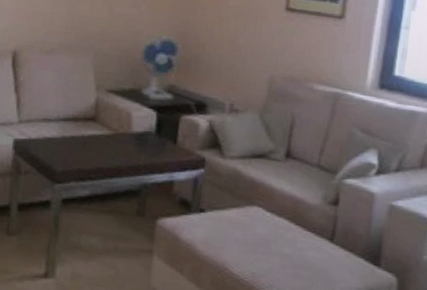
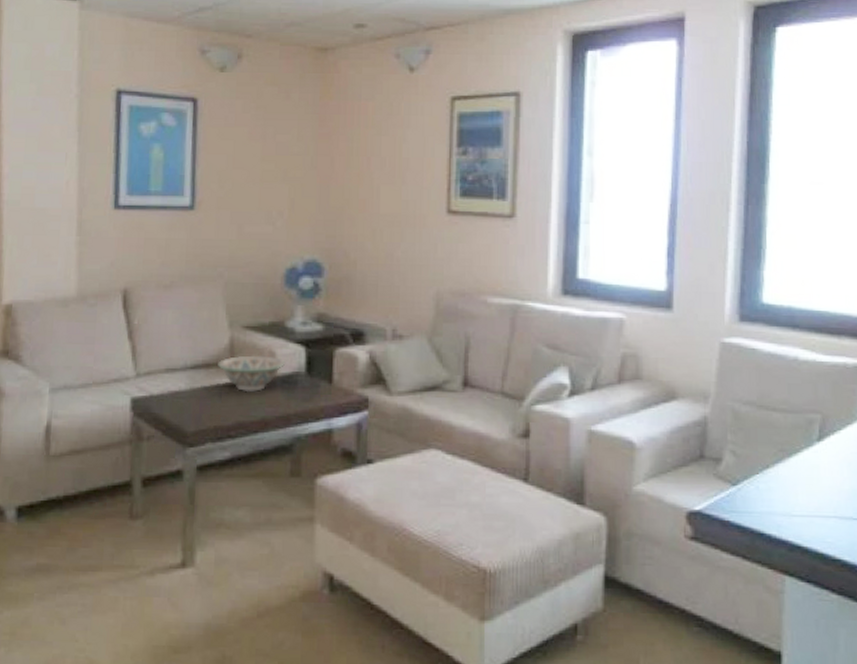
decorative bowl: none [84,114,139,144] -> present [218,355,285,392]

